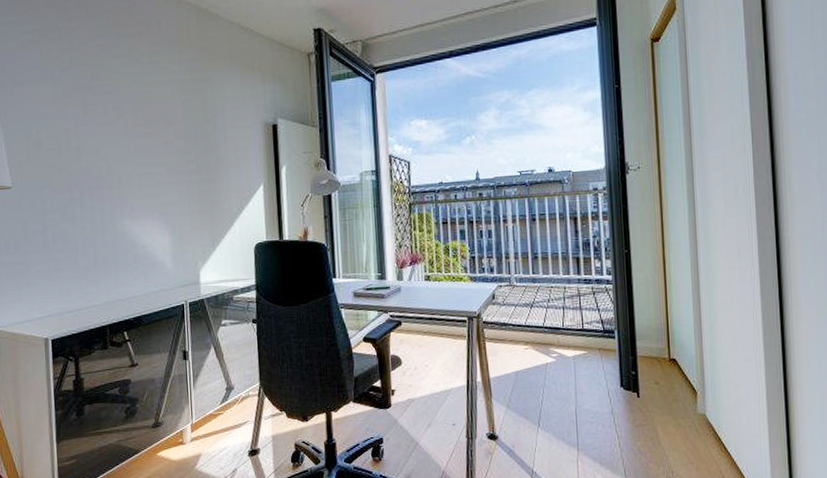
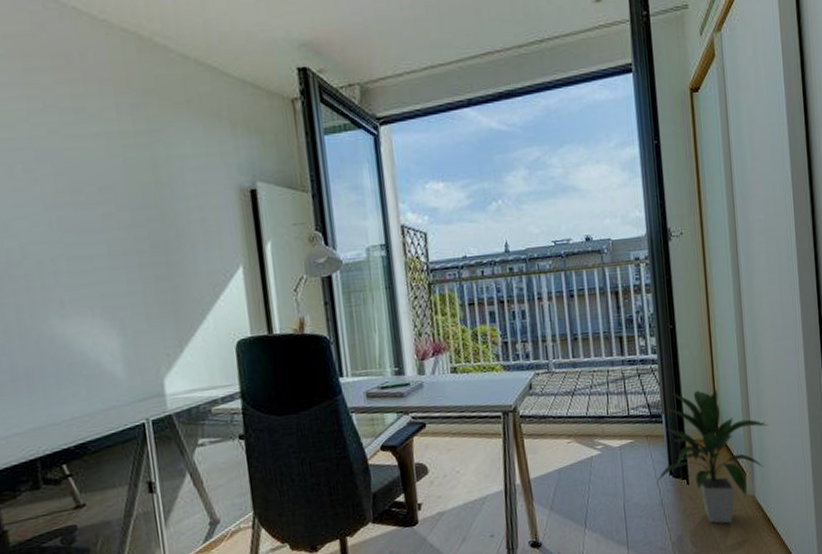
indoor plant: none [608,311,722,438] -> present [657,389,769,524]

